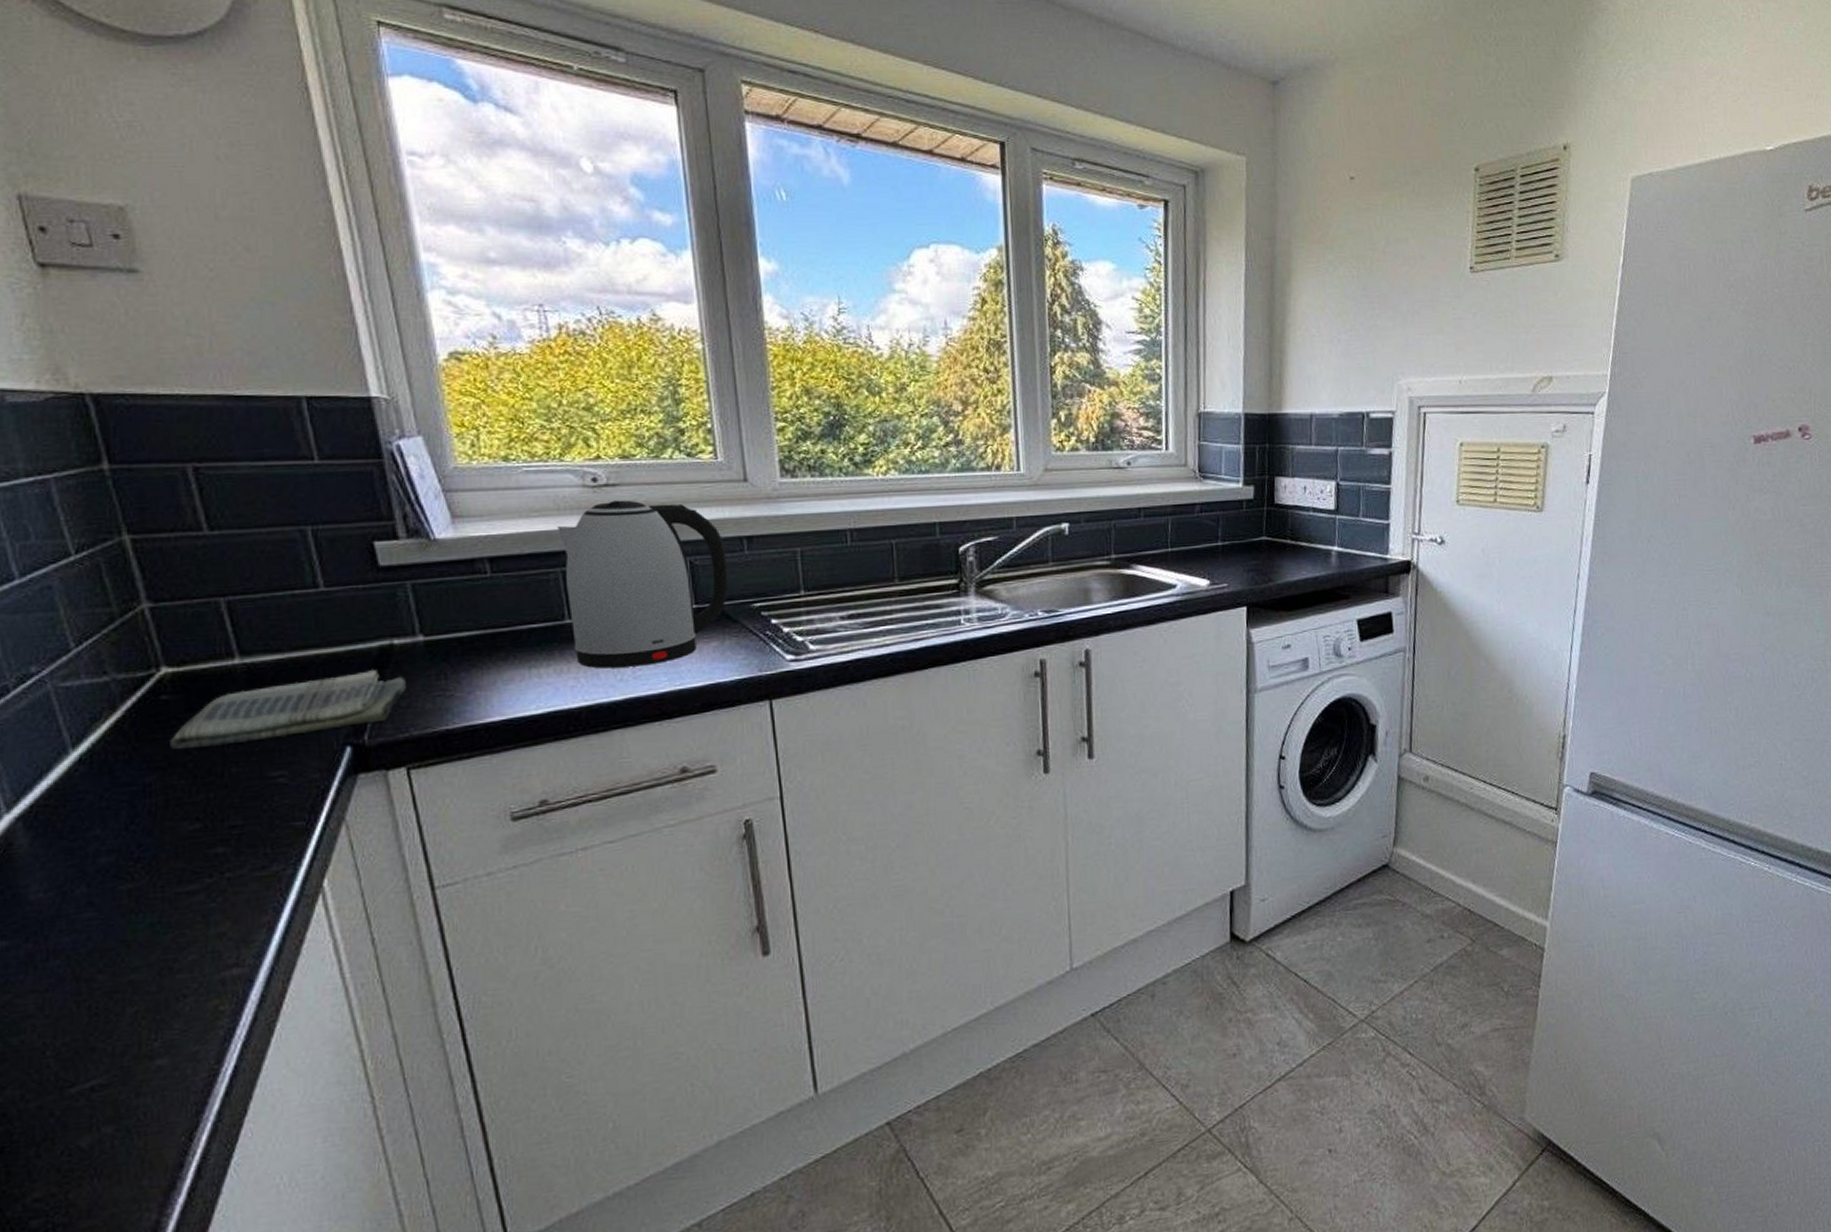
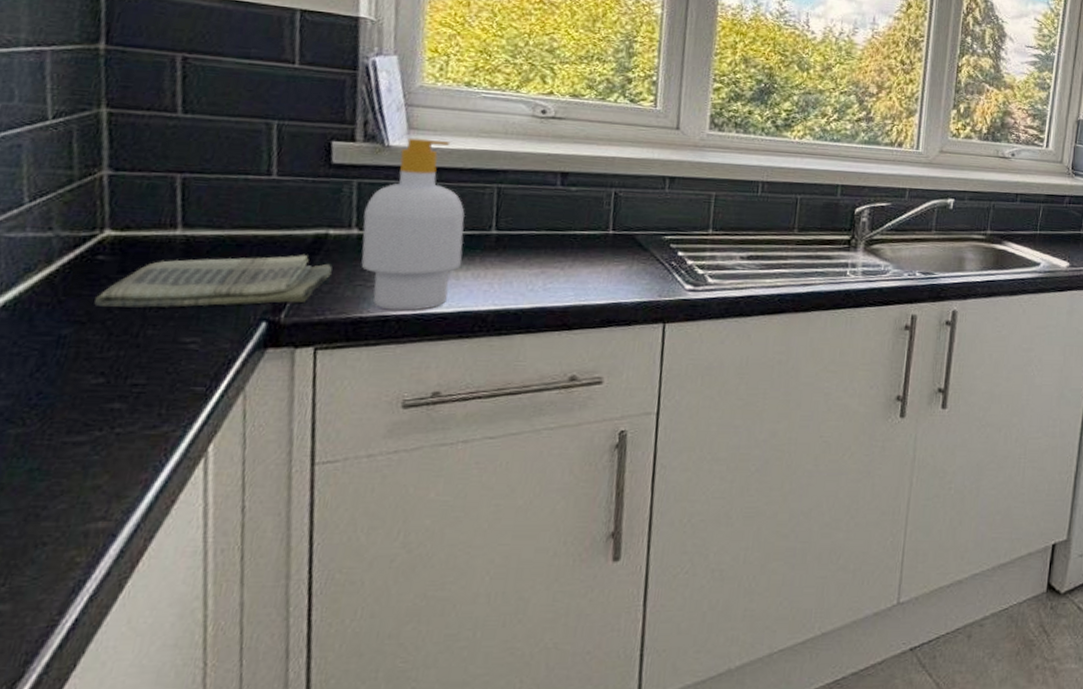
soap bottle: none [426,526,541,719] -> present [361,138,465,311]
kettle: present [558,500,729,669] -> none [494,131,649,280]

